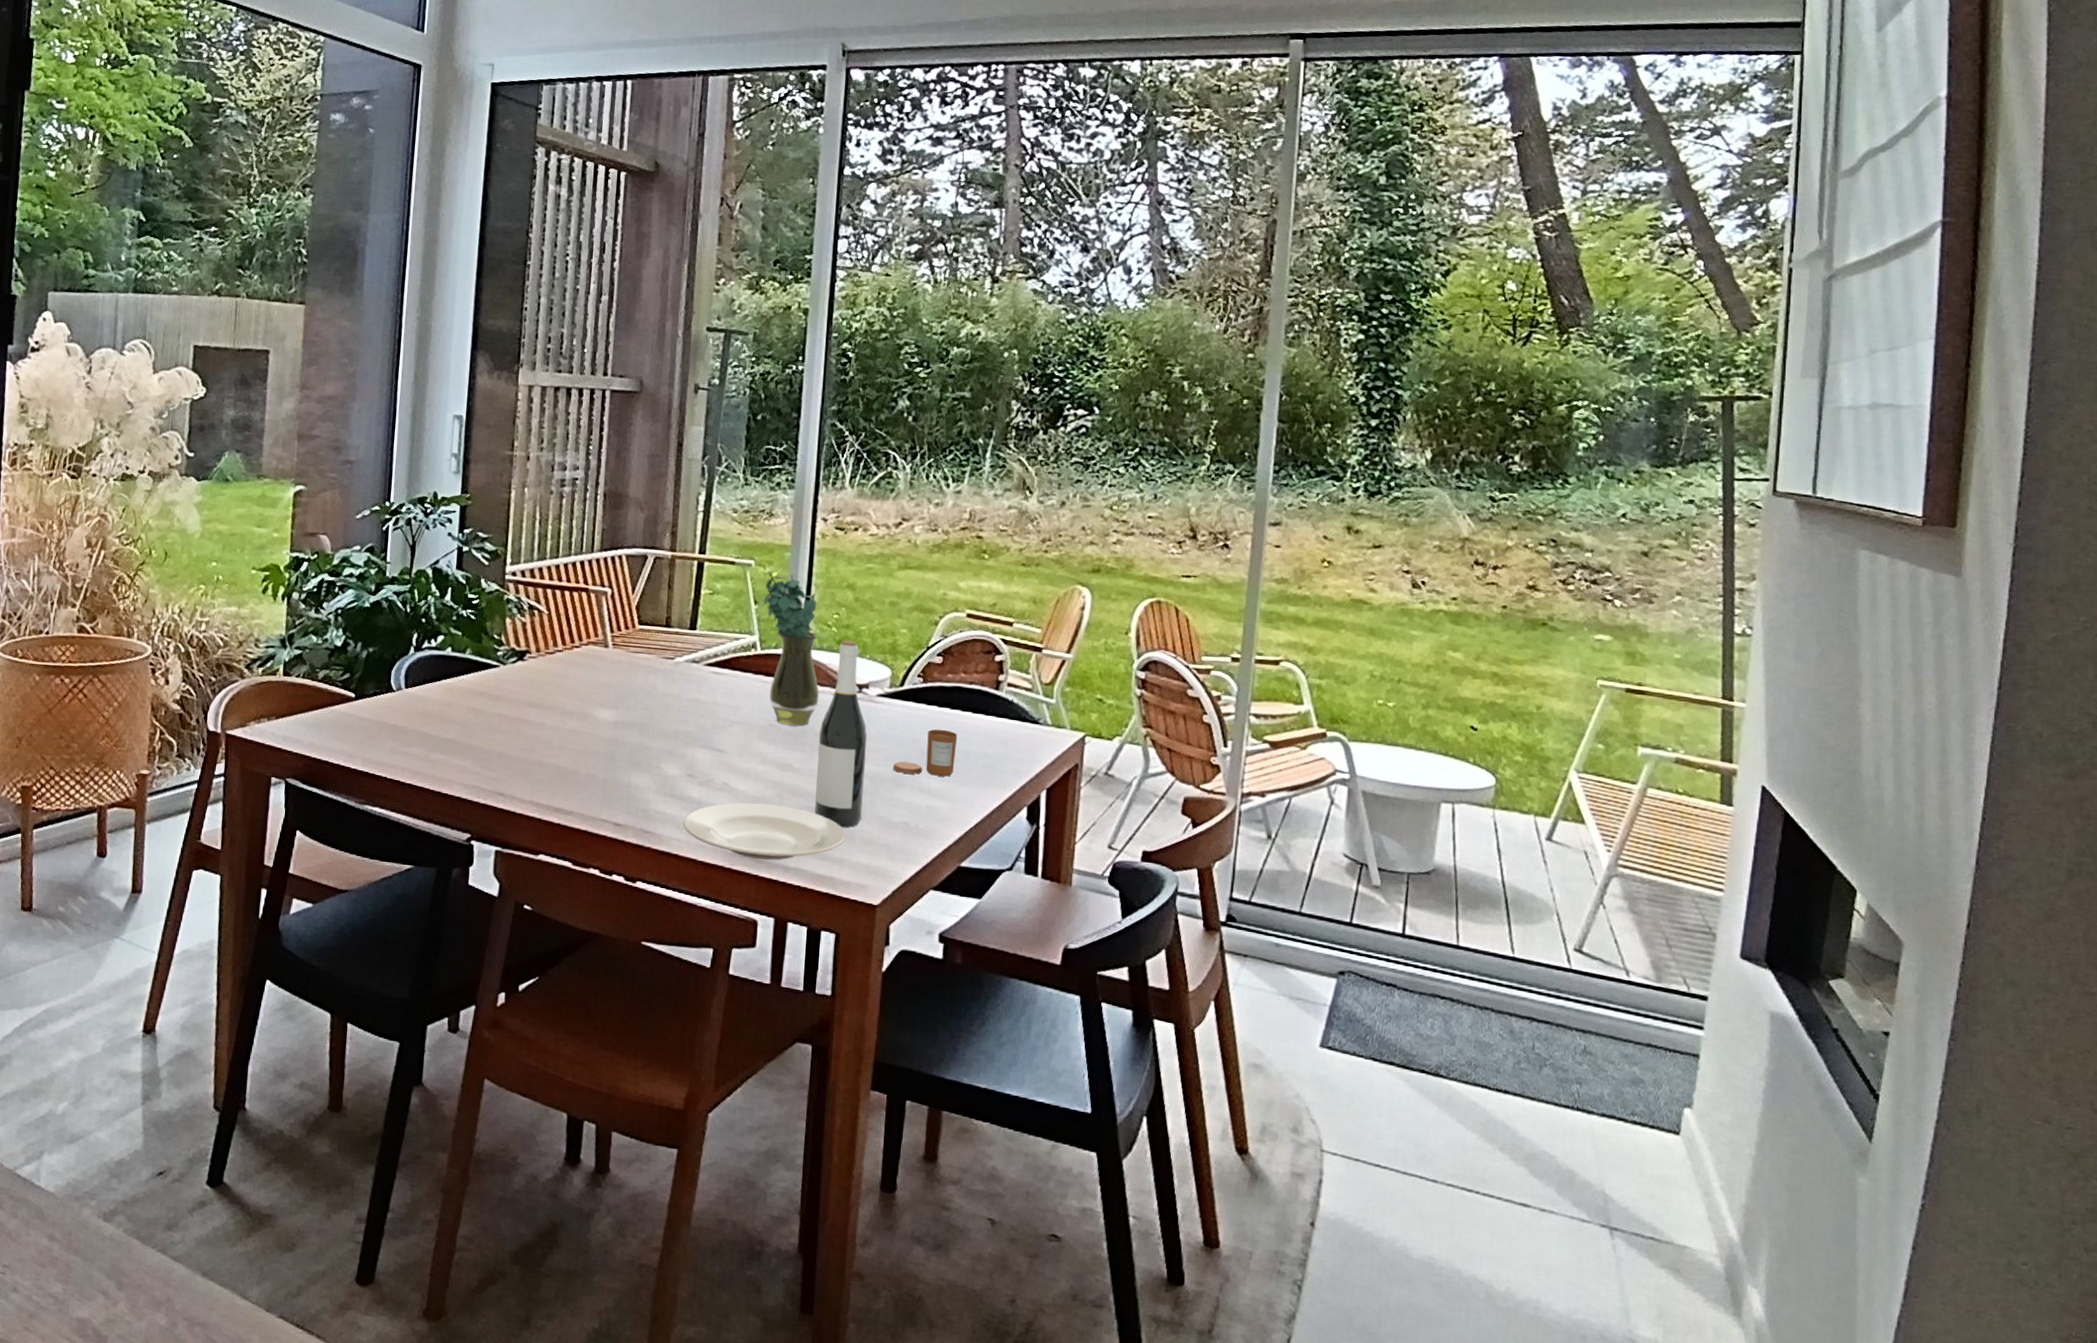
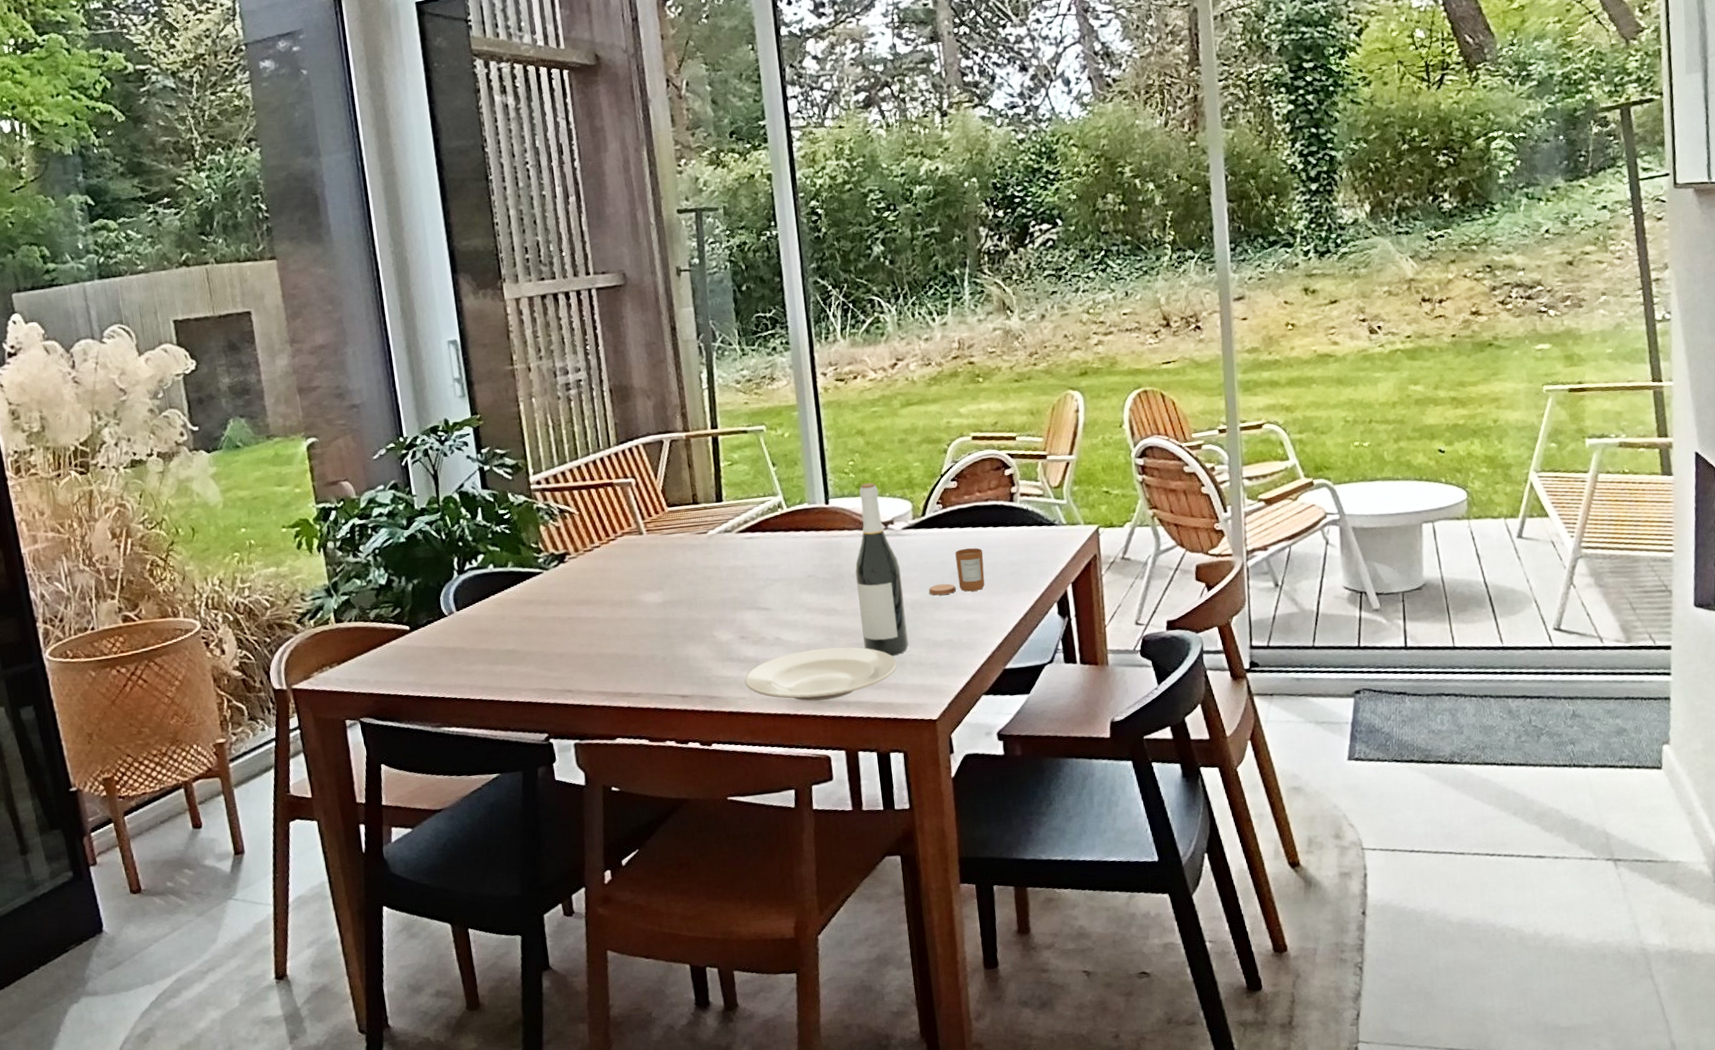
vase: present [763,571,819,726] -> none [779,432,850,573]

